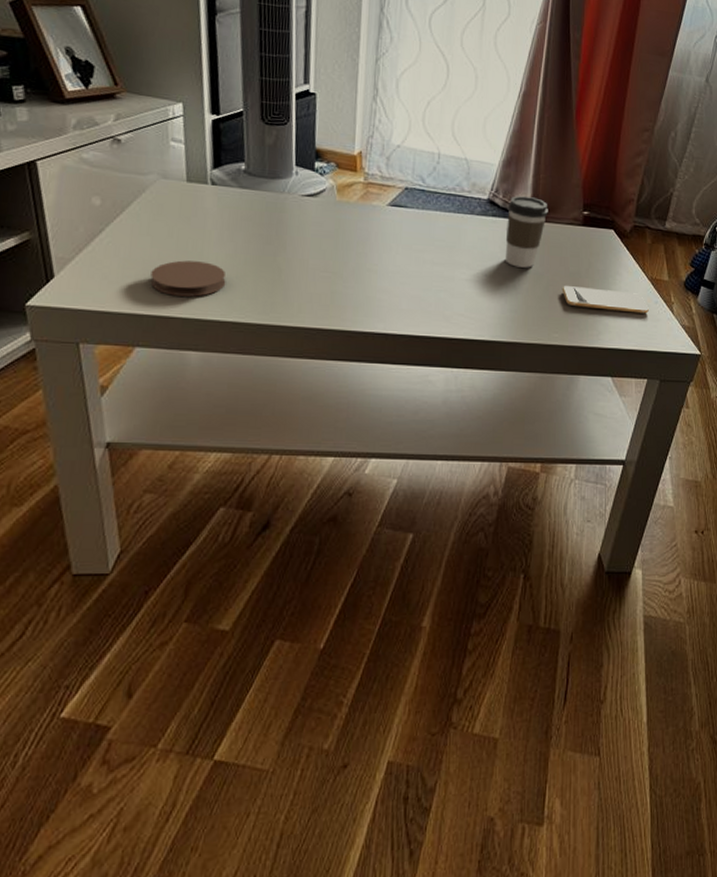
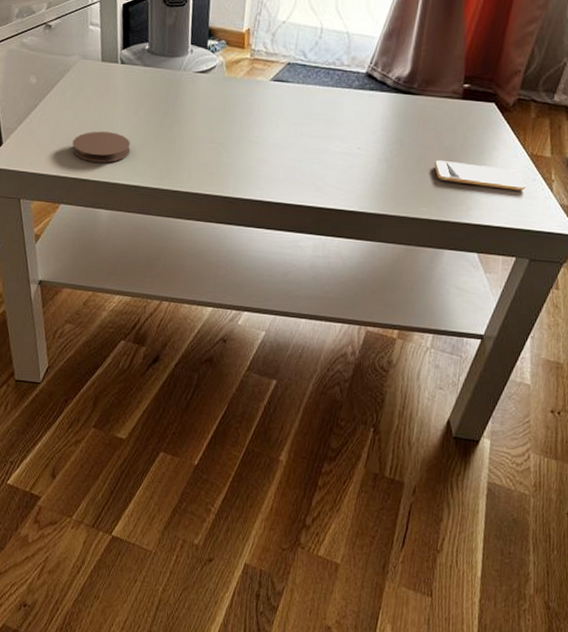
coffee cup: present [505,195,548,268] -> none [378,68,427,142]

